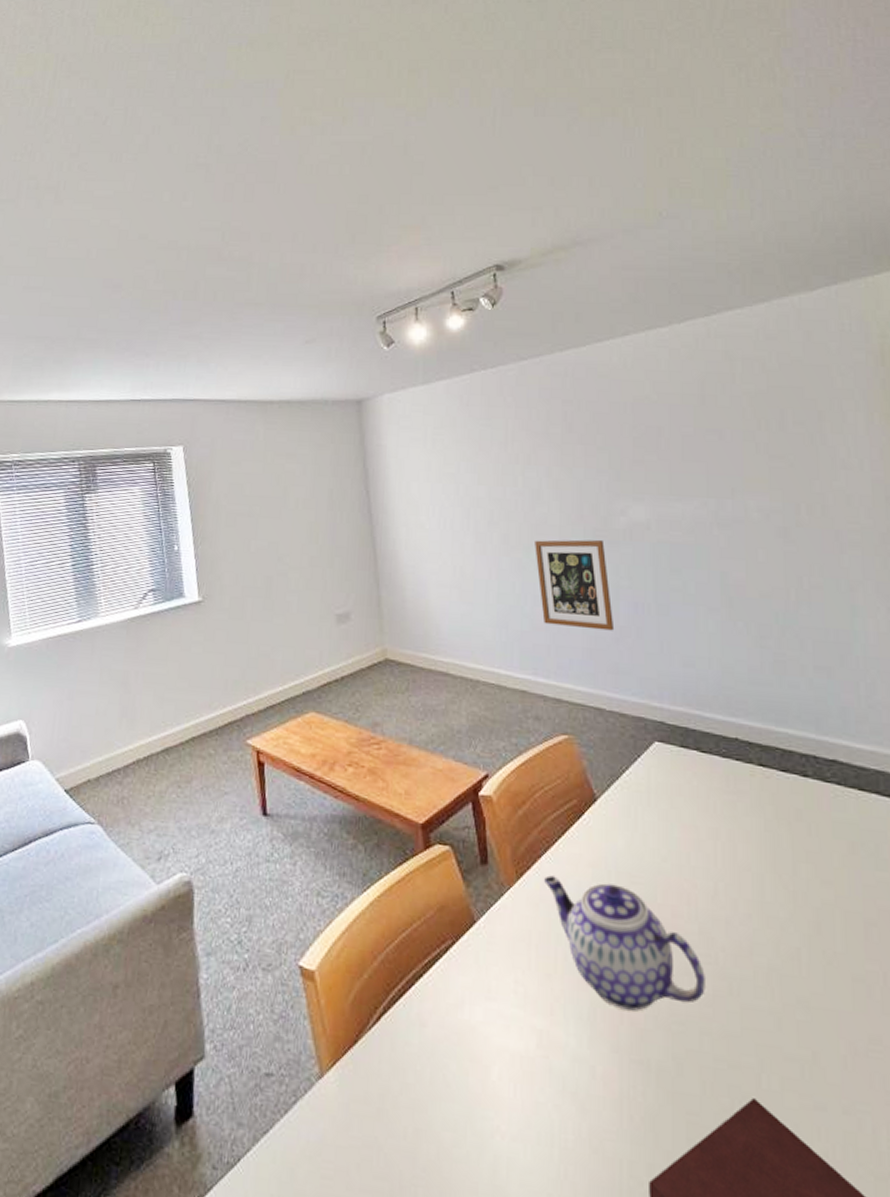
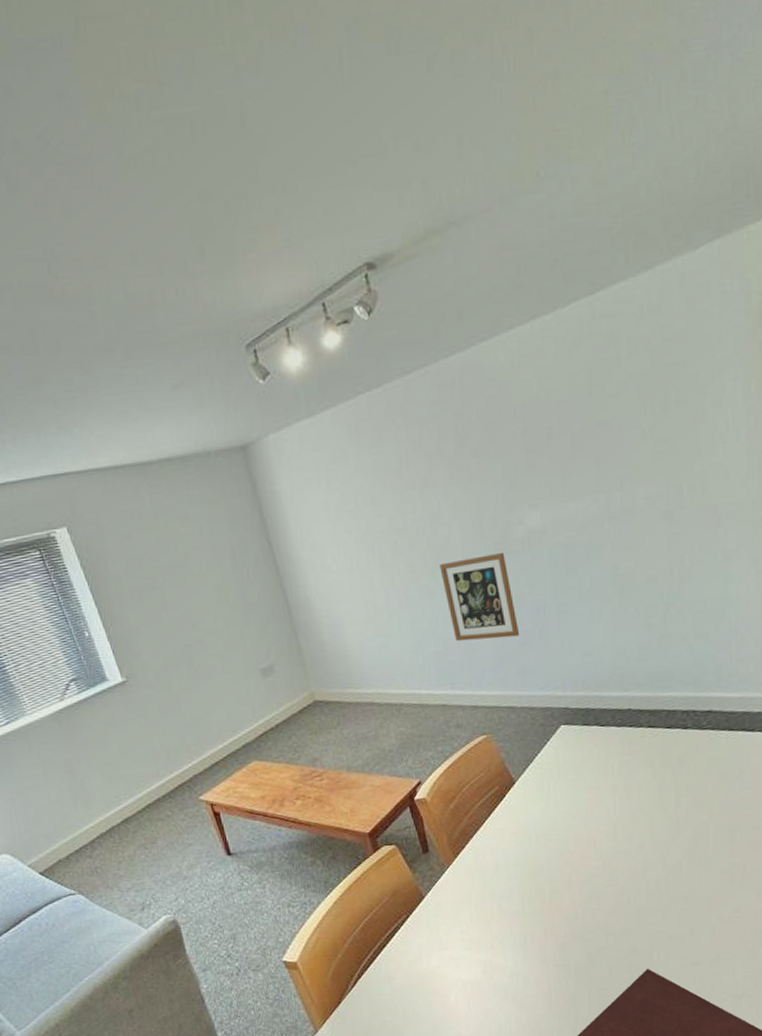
teapot: present [544,875,705,1011] -> none [477,844,610,933]

